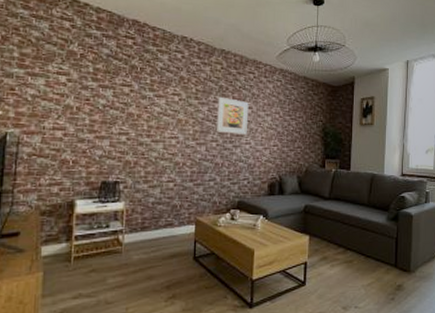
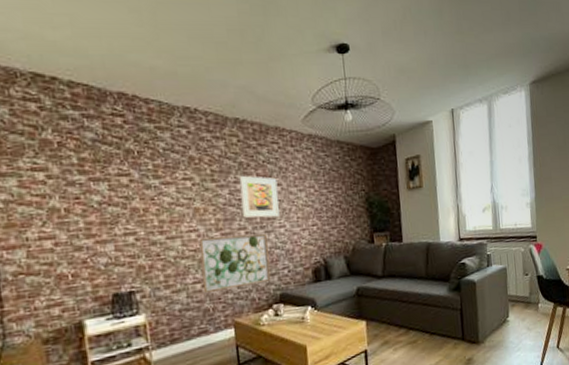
wall art: none [174,144,235,191] -> present [198,234,271,293]

